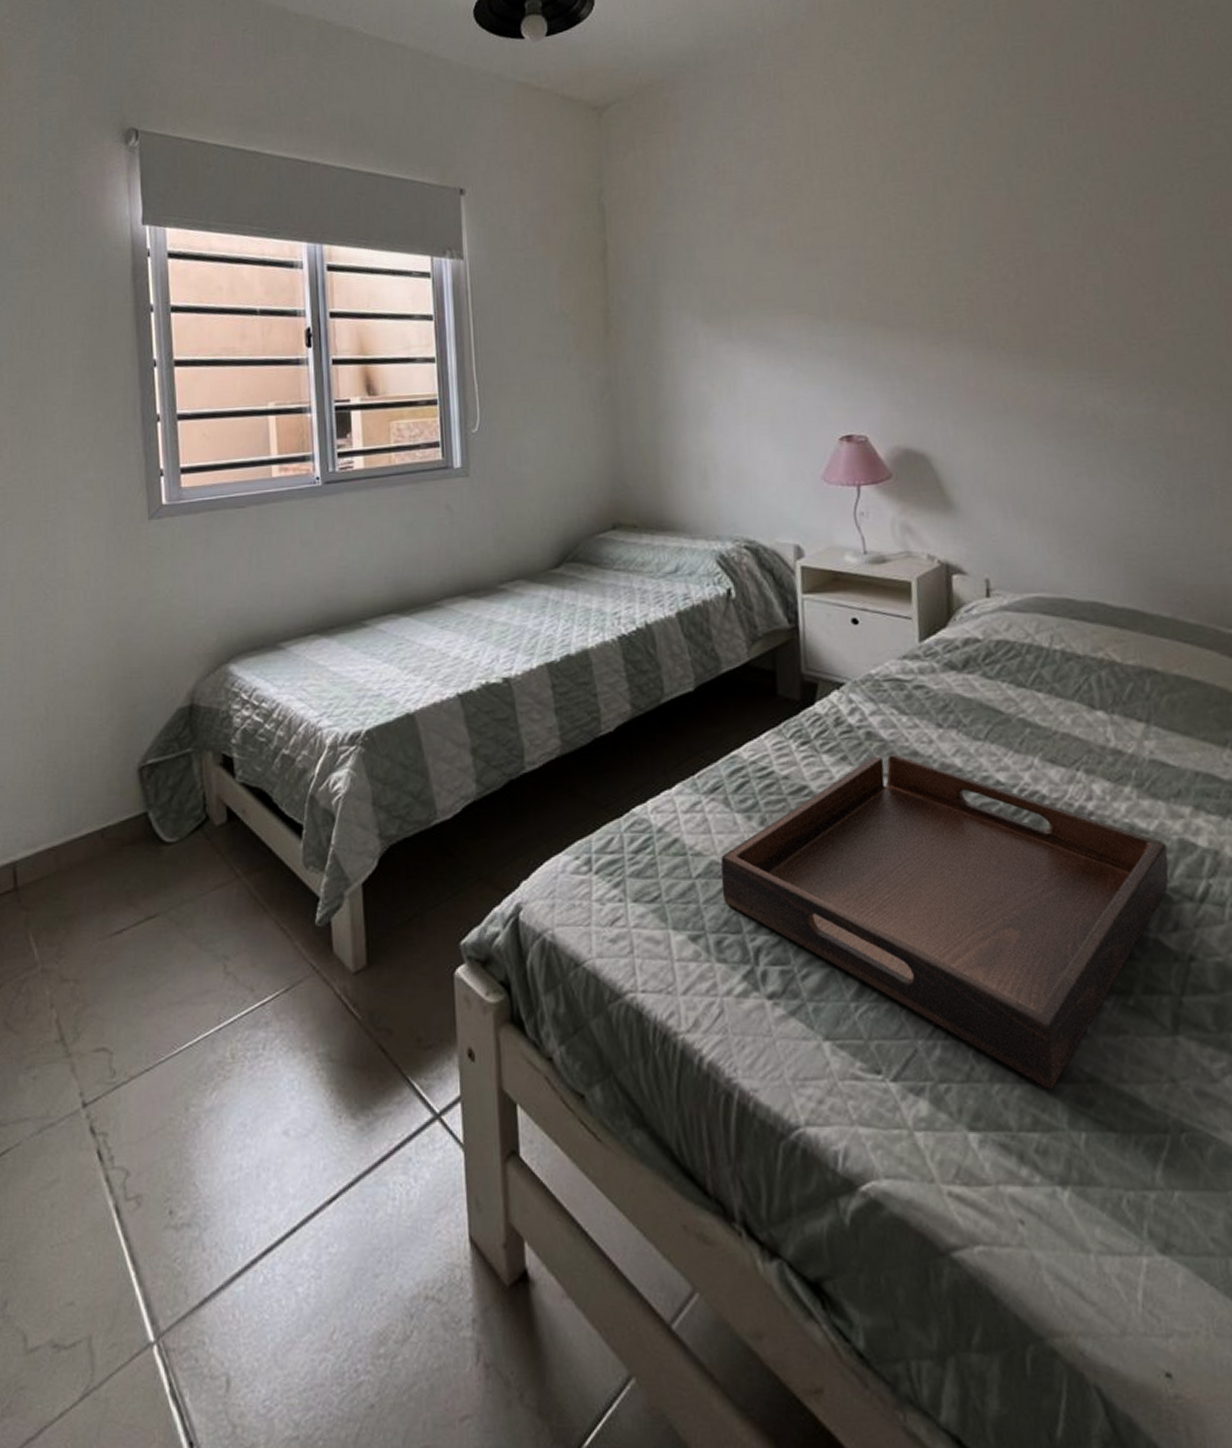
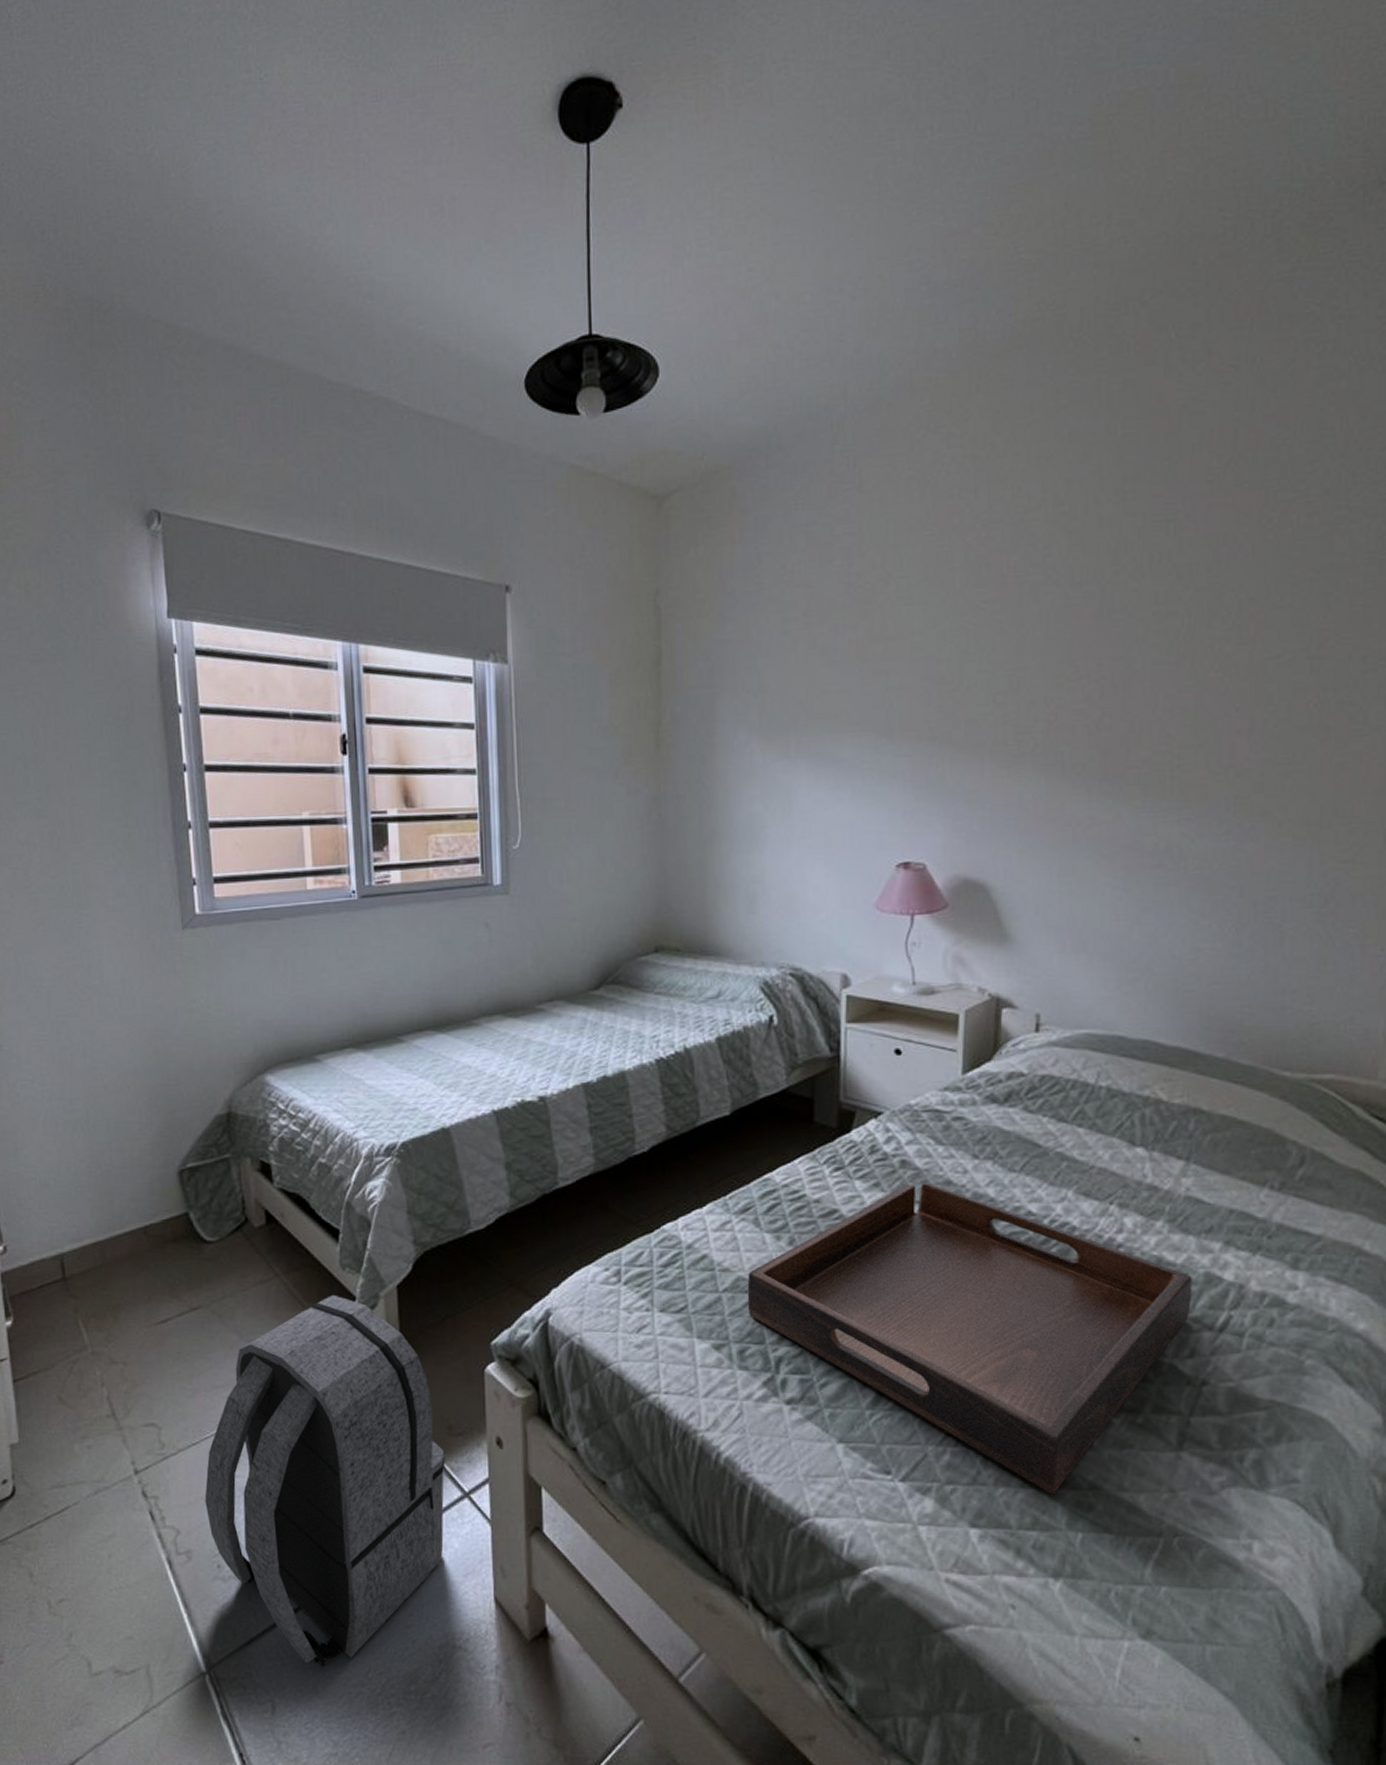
backpack: none [157,895,414,1331] -> present [204,1294,445,1668]

